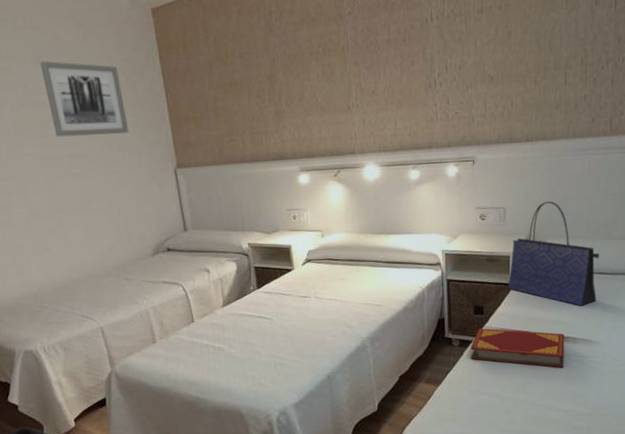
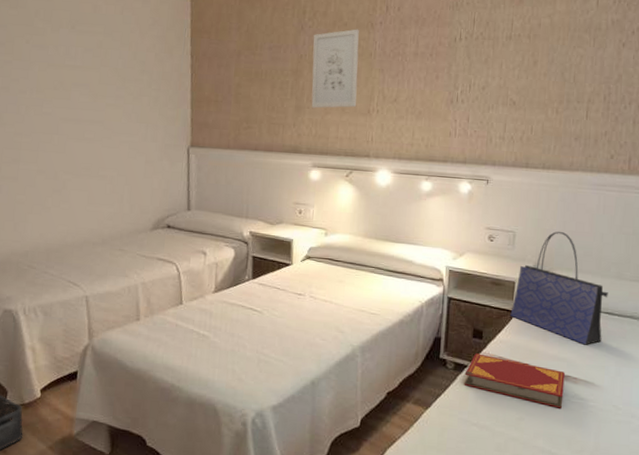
wall art: present [40,61,129,137] -> none [75,27,150,107]
wall art: none [283,23,336,112] -> present [311,29,359,108]

